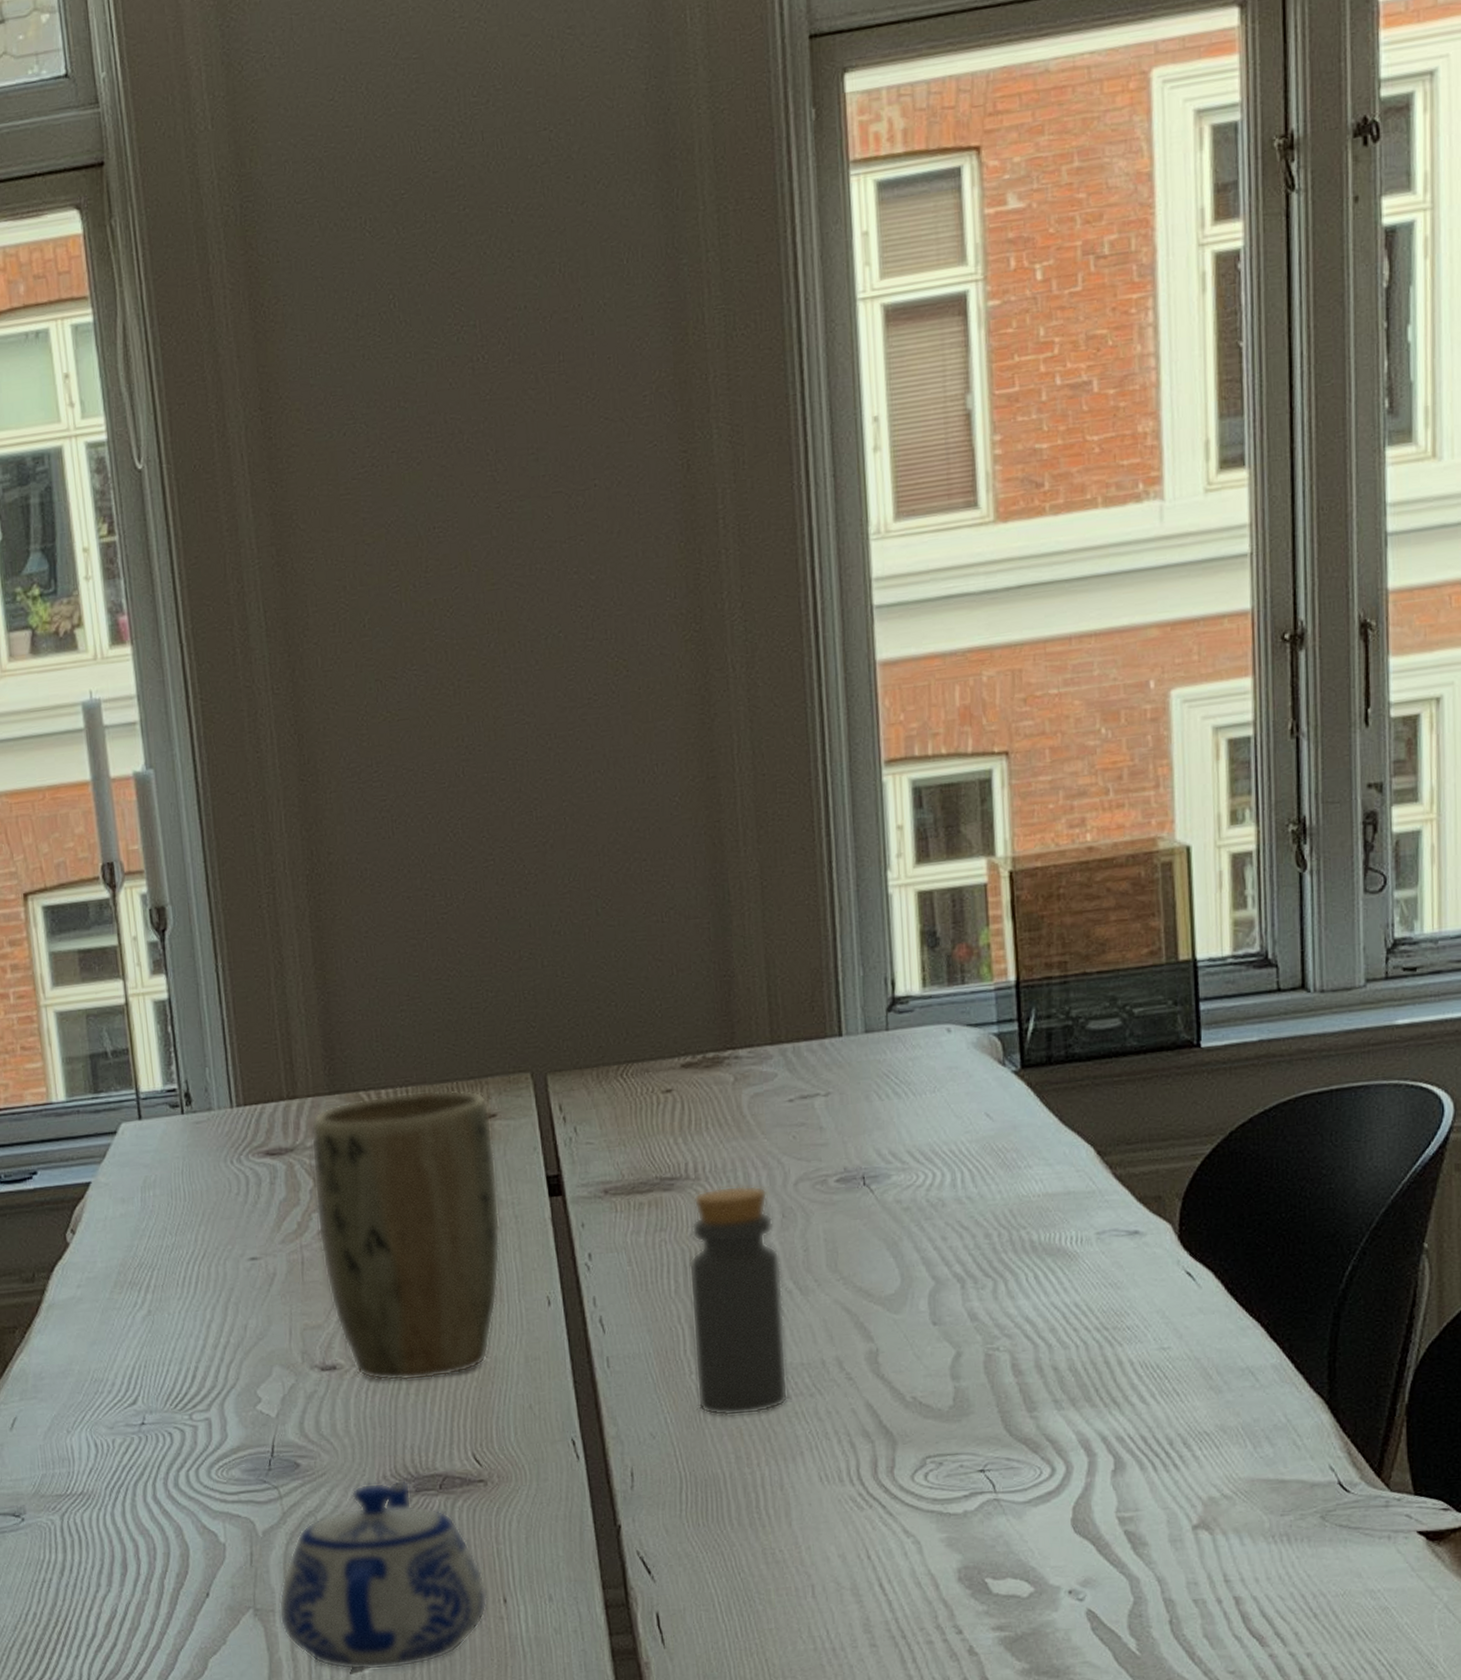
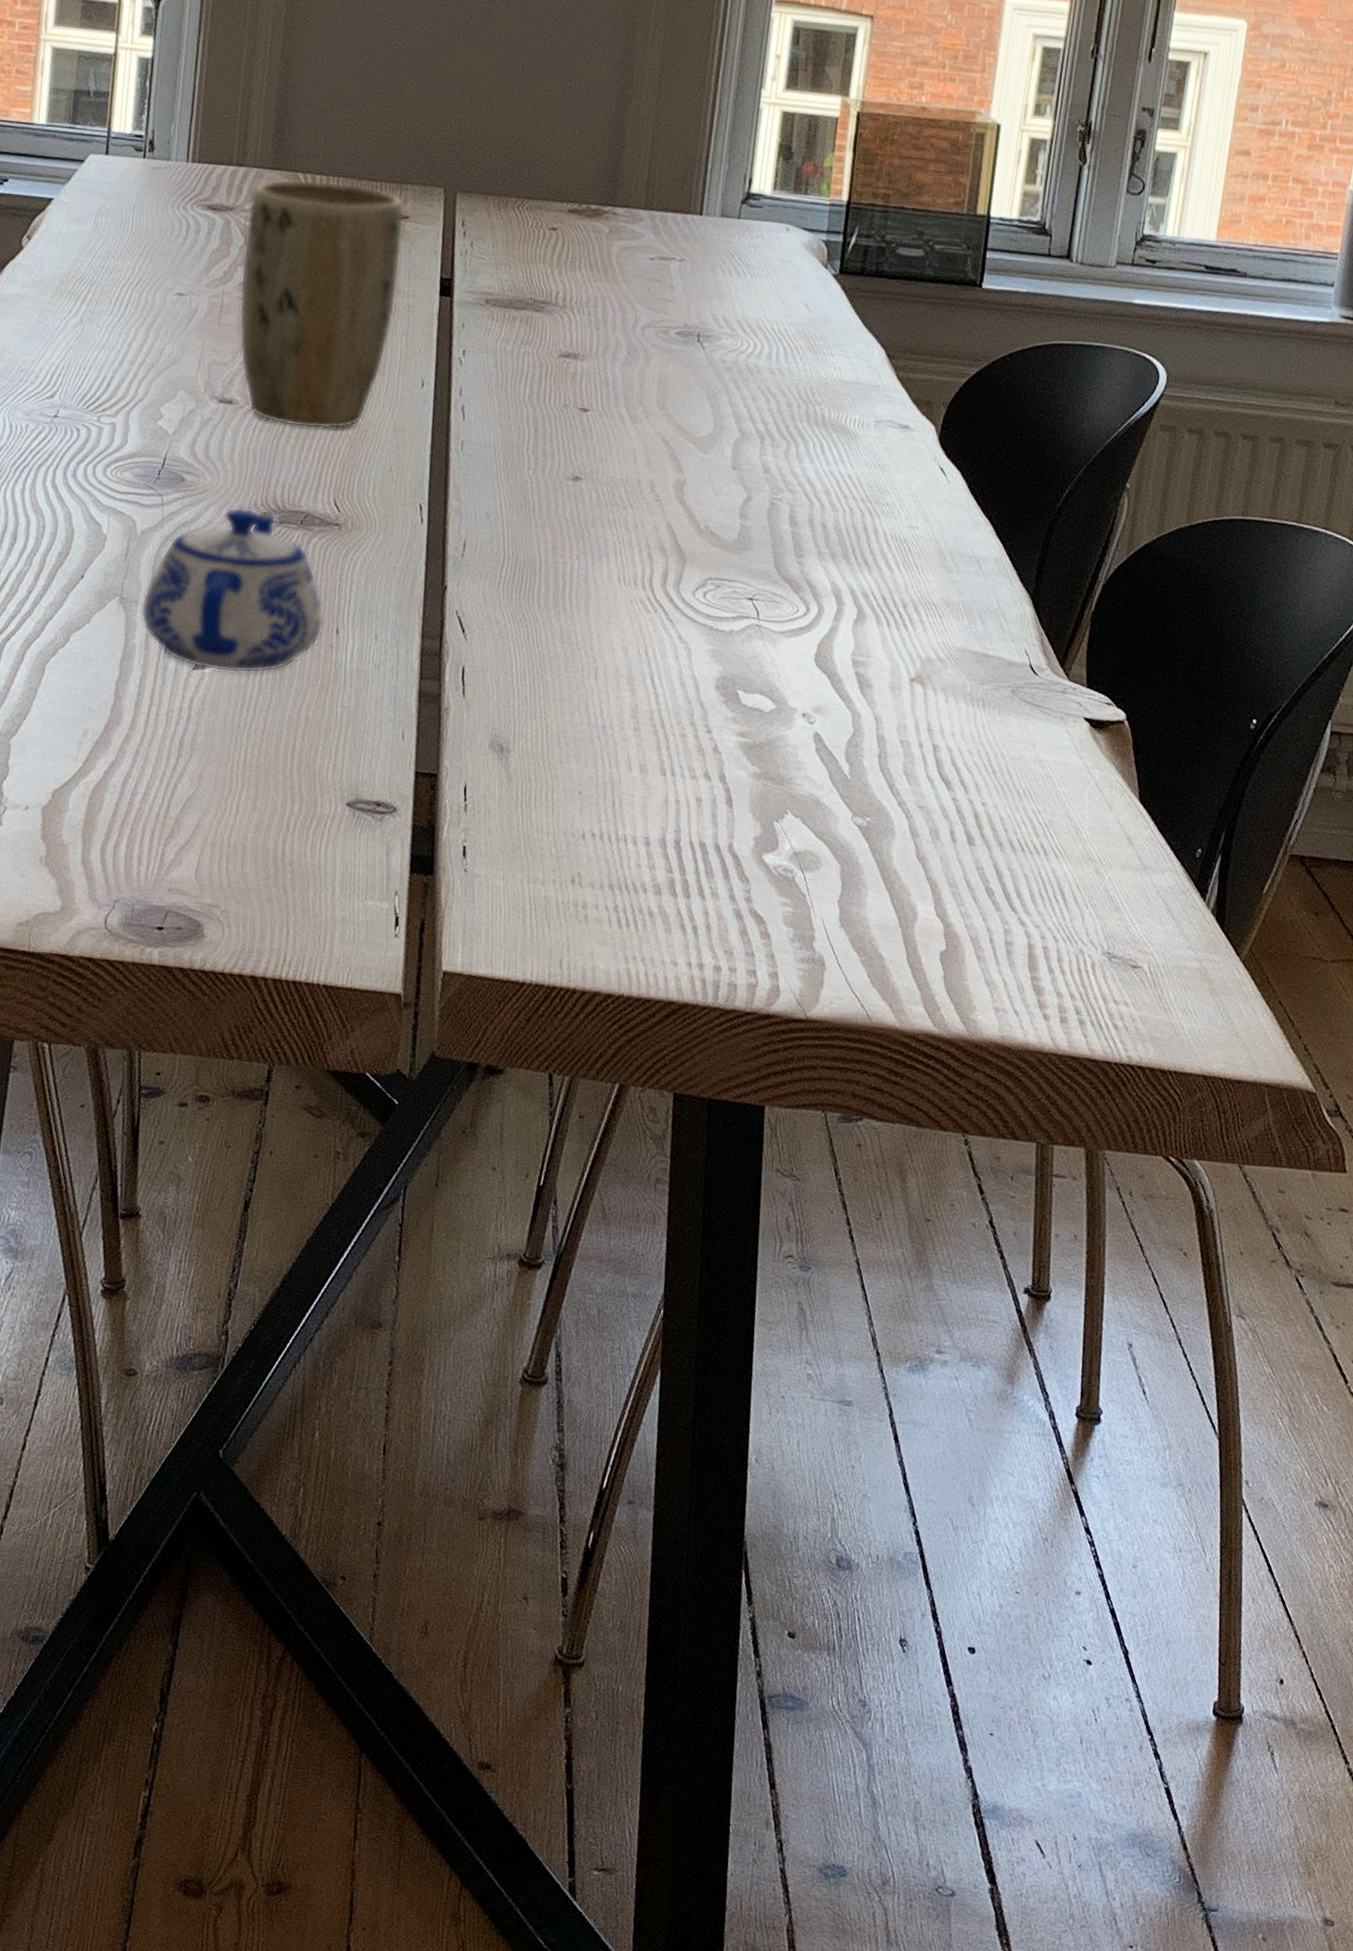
bottle: present [689,1185,789,1417] -> none [530,317,620,514]

